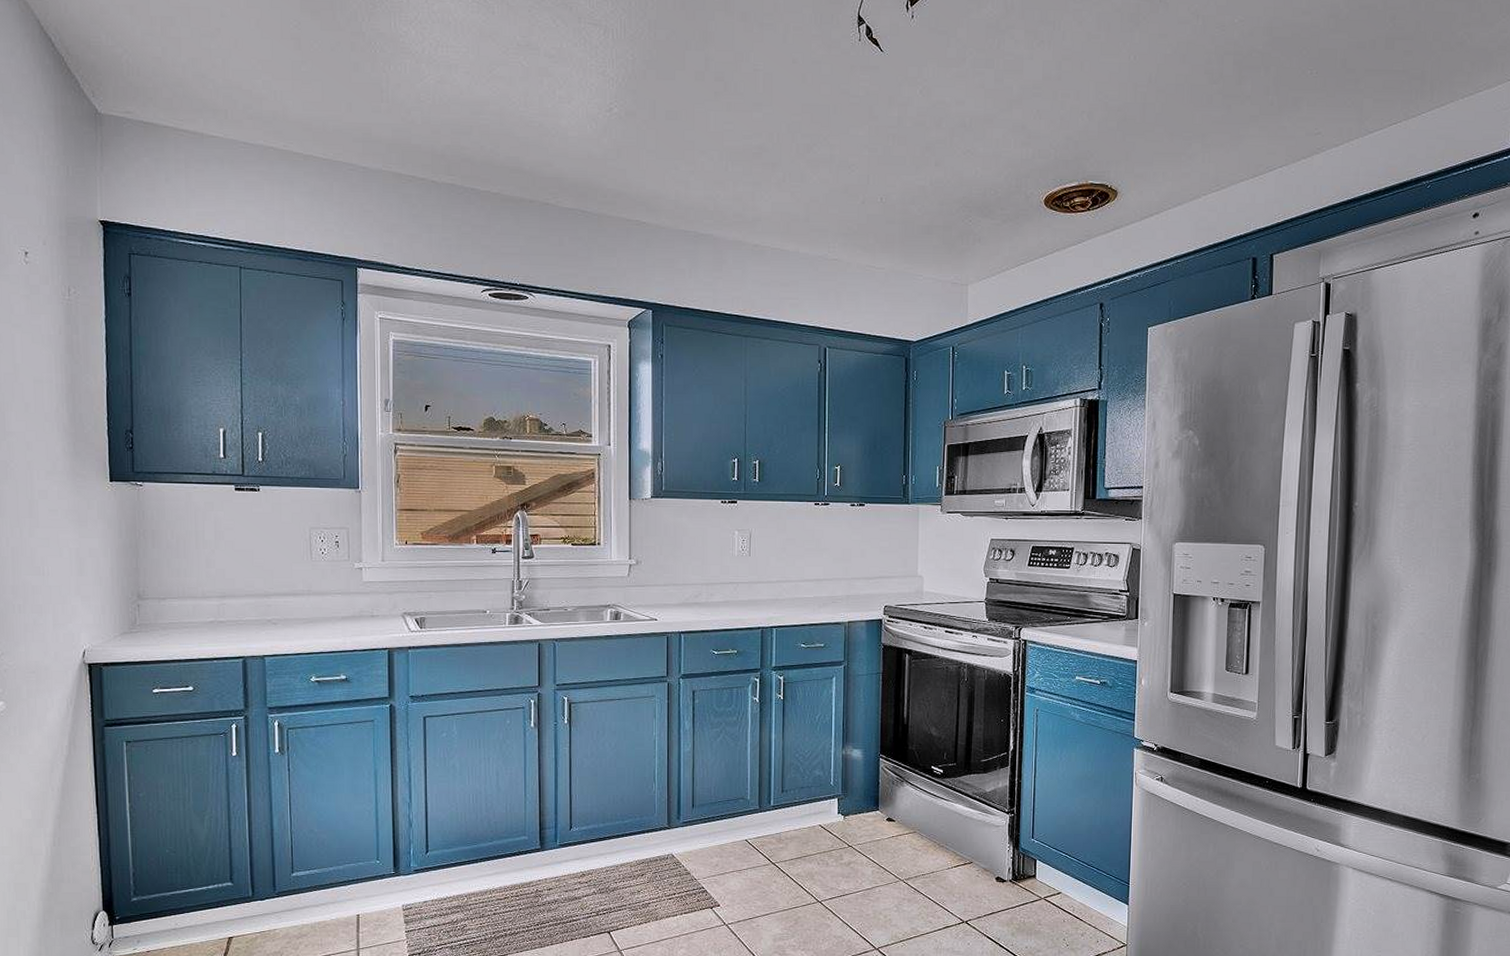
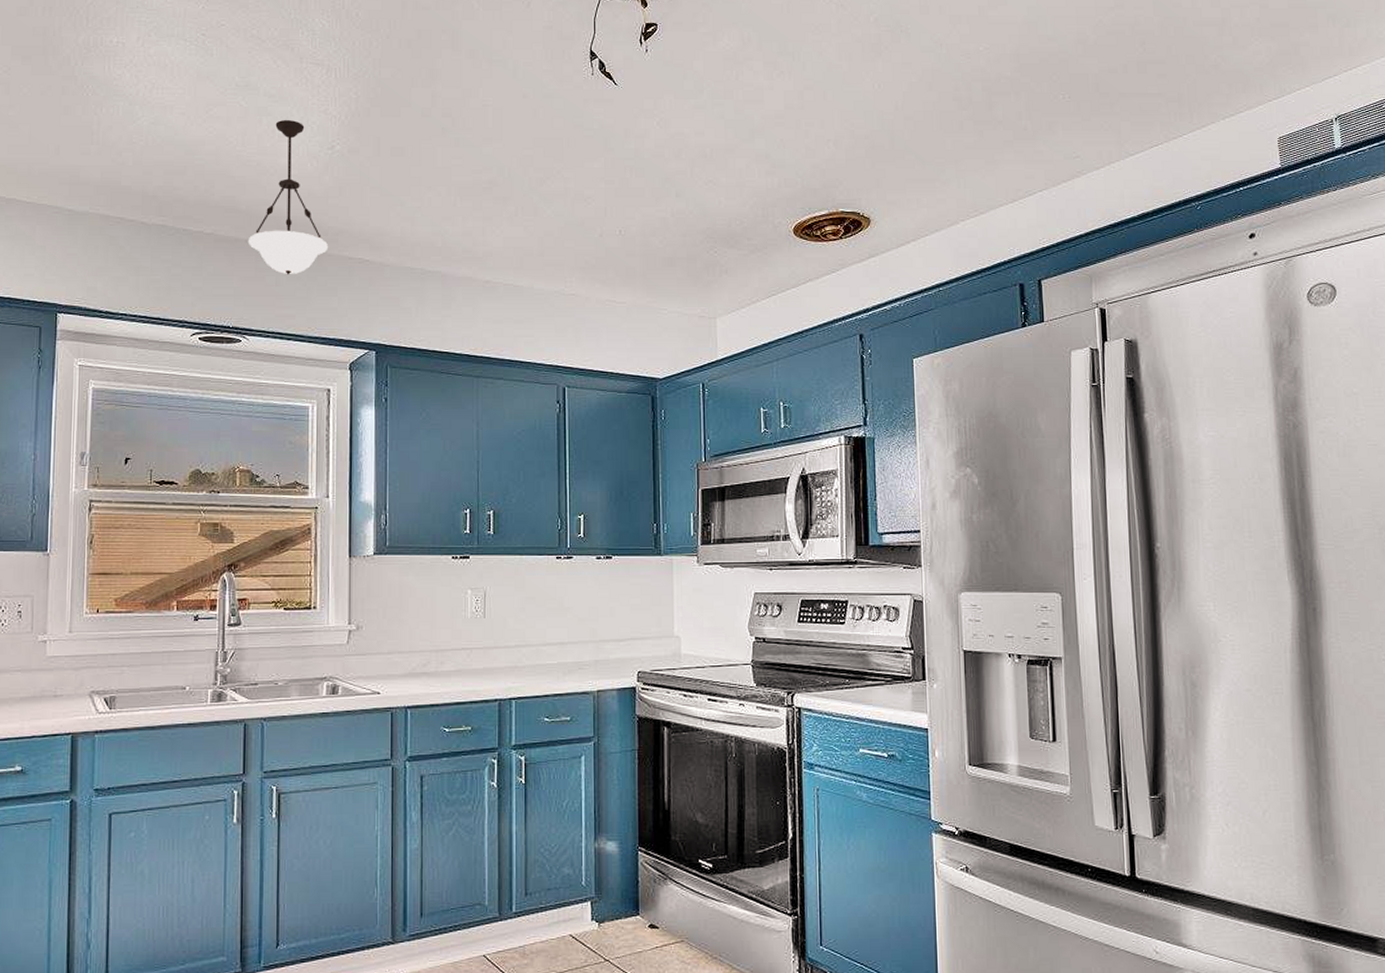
pendant light: none [532,80,607,236] -> present [247,119,328,275]

